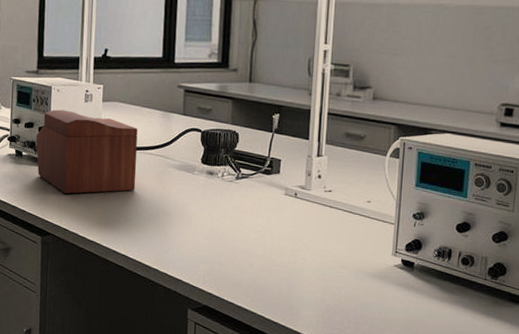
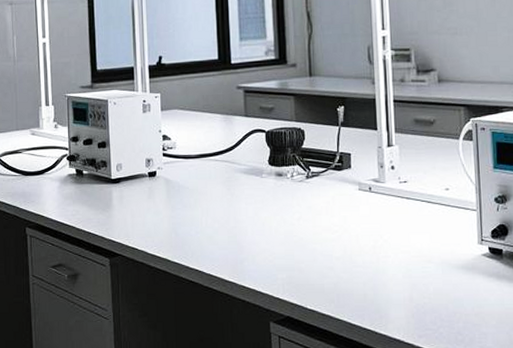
sewing box: present [36,109,138,194] -> none [96,123,203,211]

